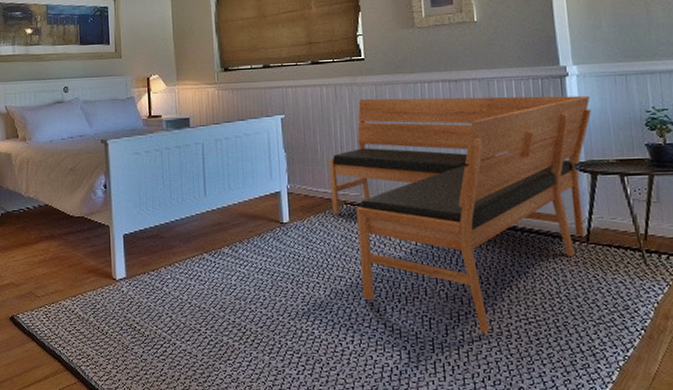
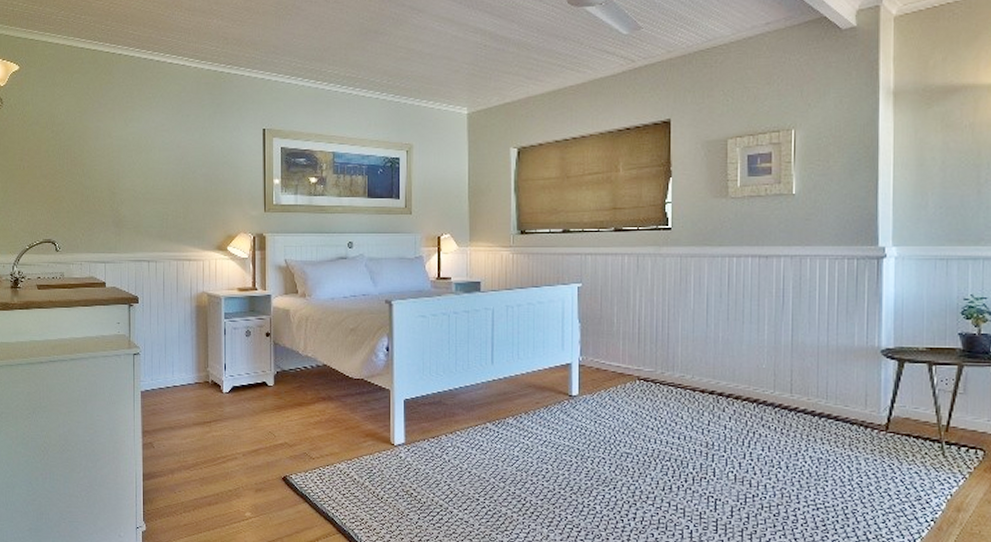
bench: present [329,95,592,333] -> none [624,270,907,517]

